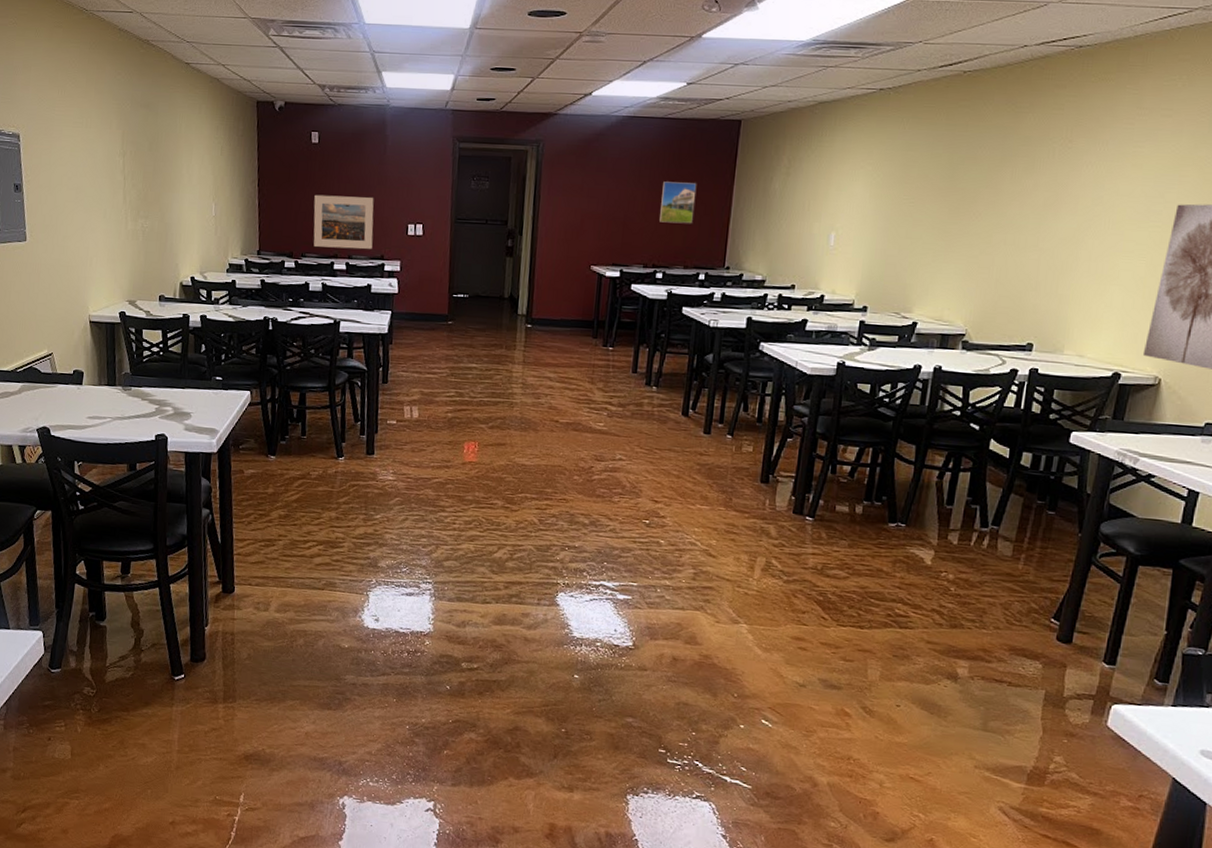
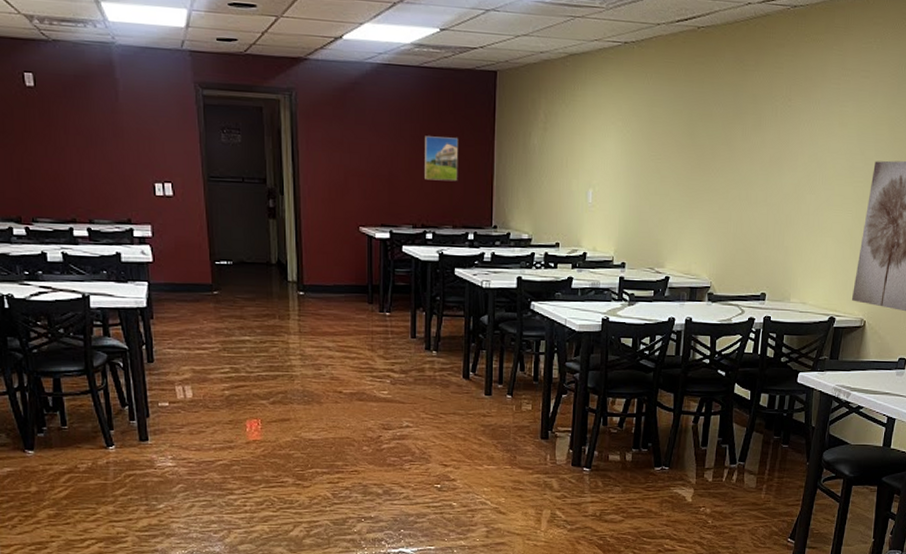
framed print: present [313,194,374,250] -> none [38,148,116,213]

